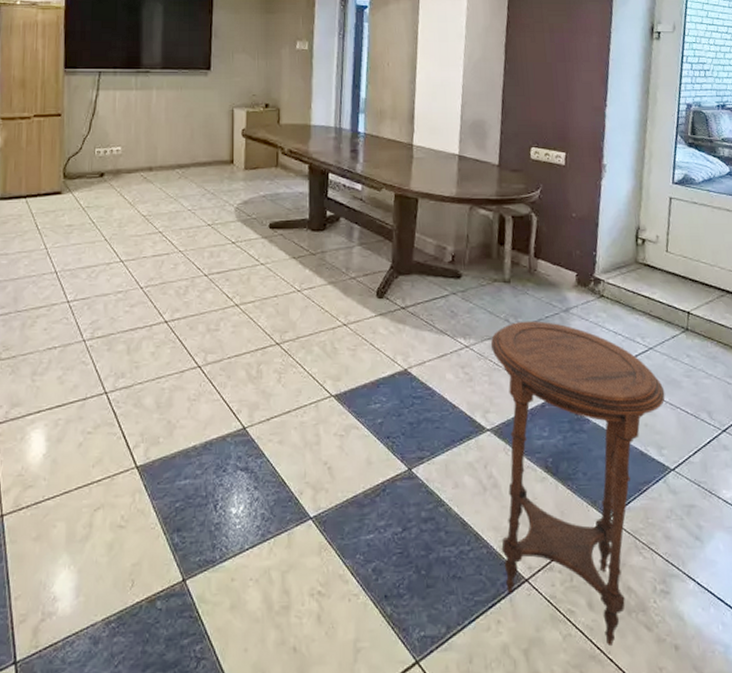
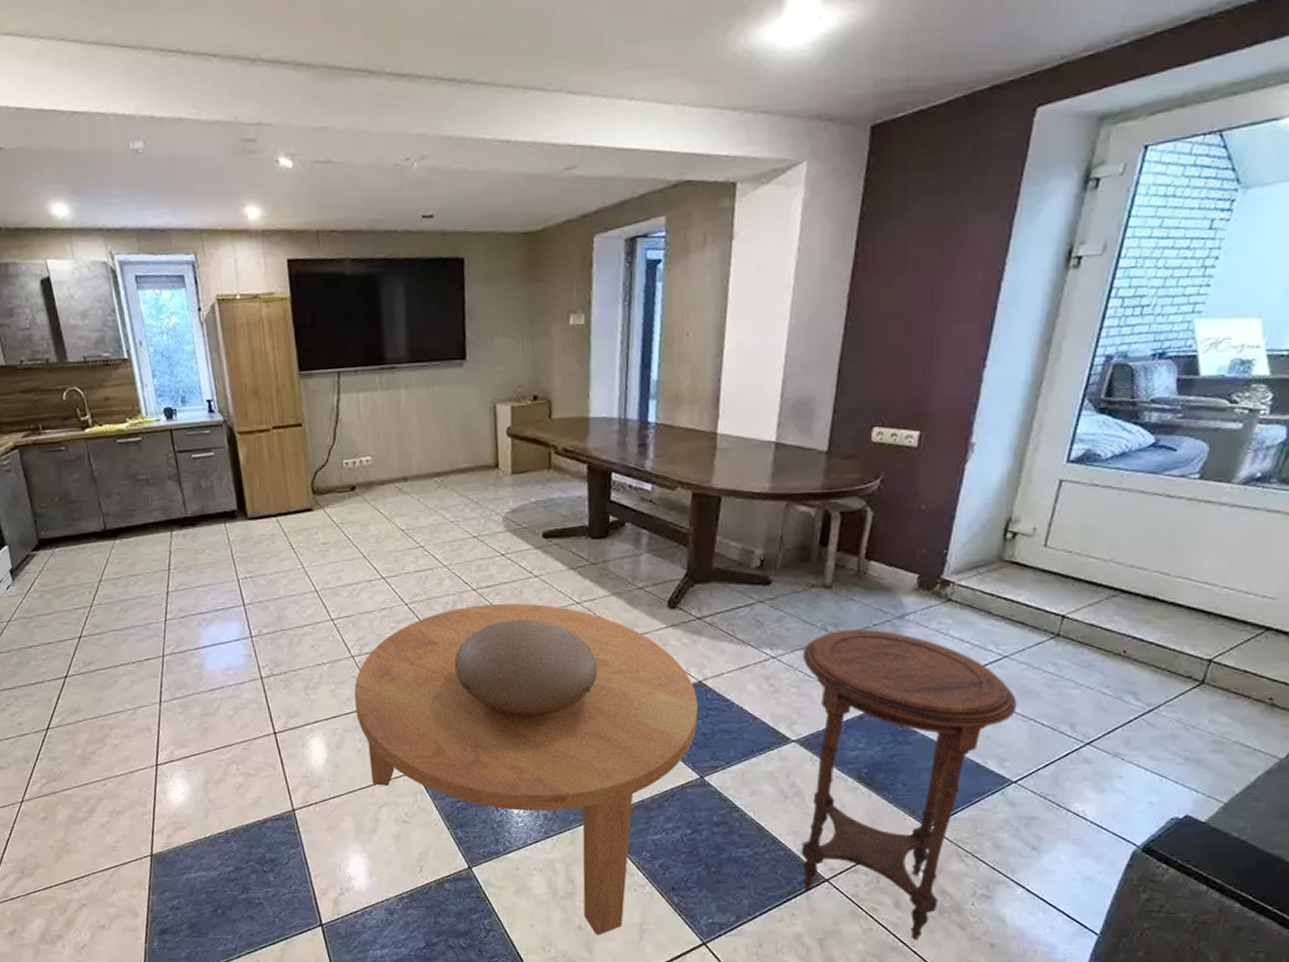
coffee table: none [81,290,405,658] -> present [354,603,698,935]
decorative bowl: none [182,305,316,405] -> present [454,619,598,716]

